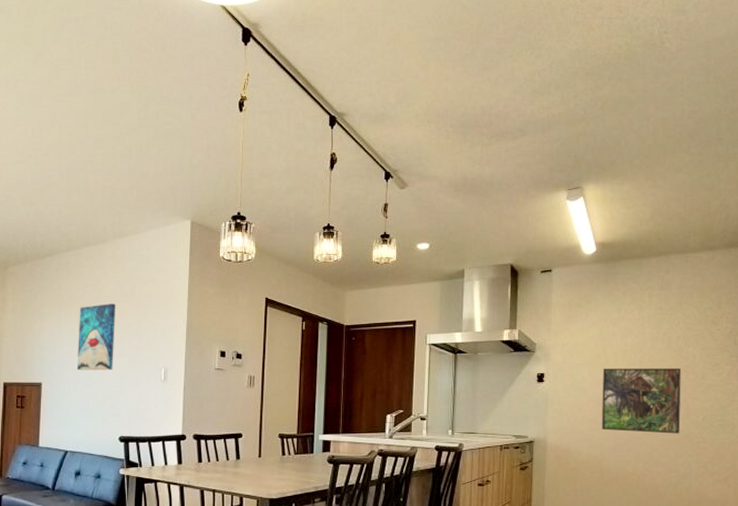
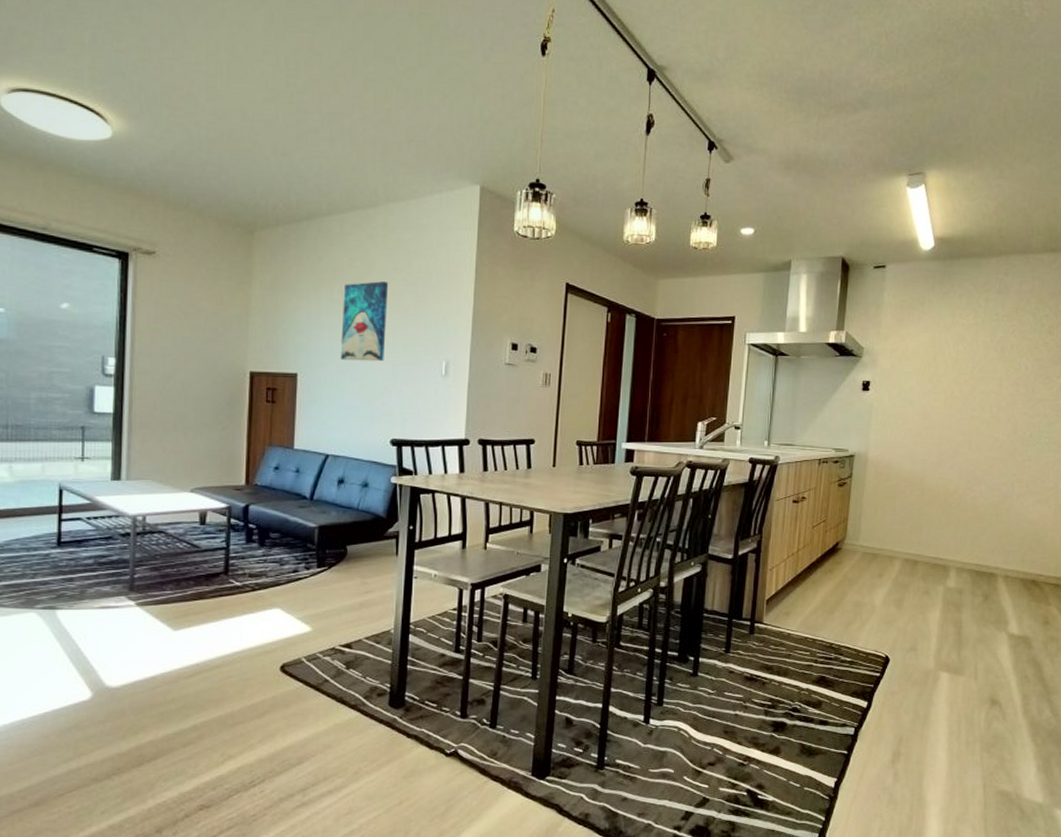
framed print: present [601,367,681,434] -> none [925,378,1012,451]

